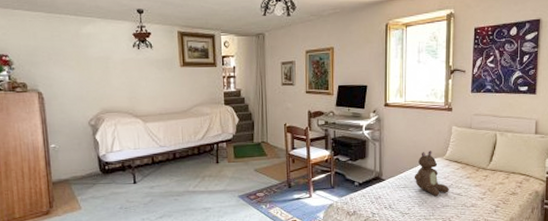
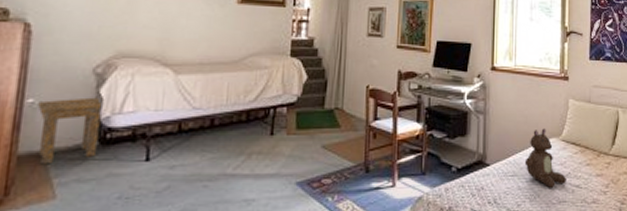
side table: none [58,141,102,188] -> present [38,97,105,165]

